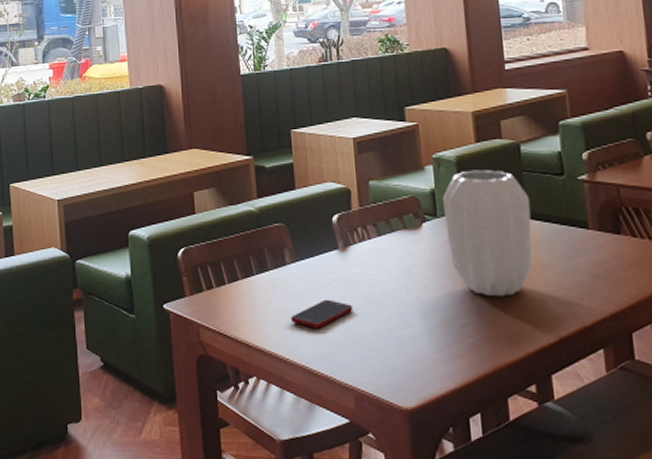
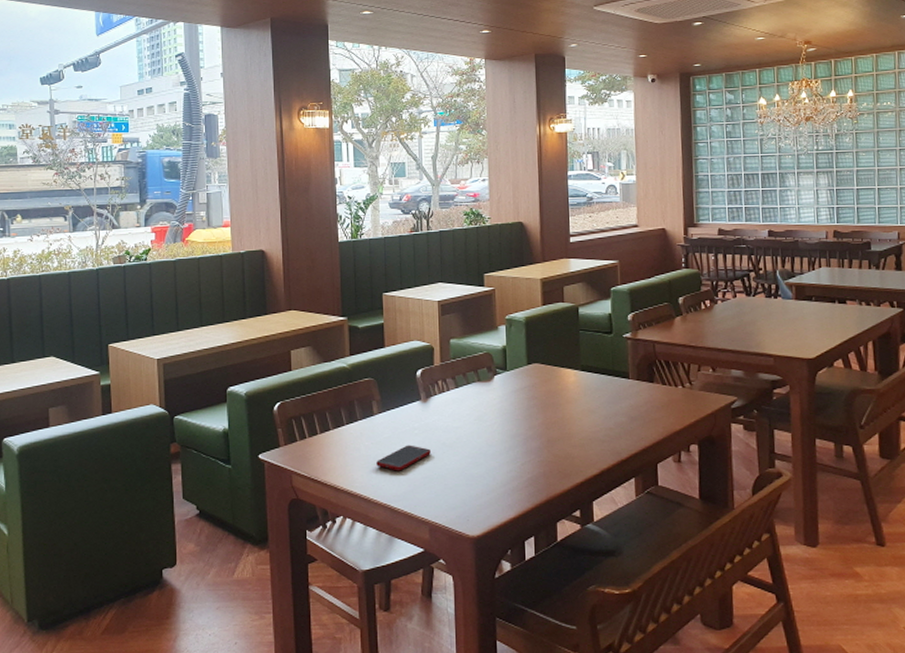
vase: present [442,169,533,297] -> none [512,329,584,438]

